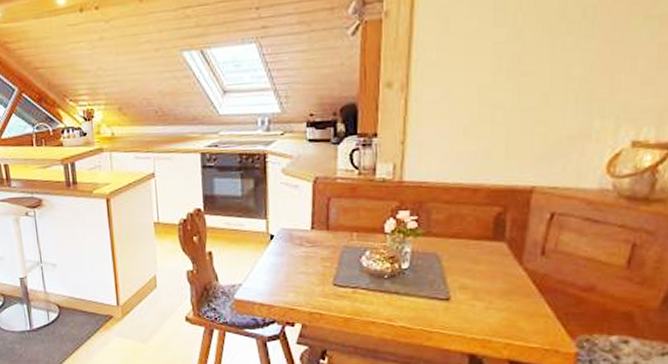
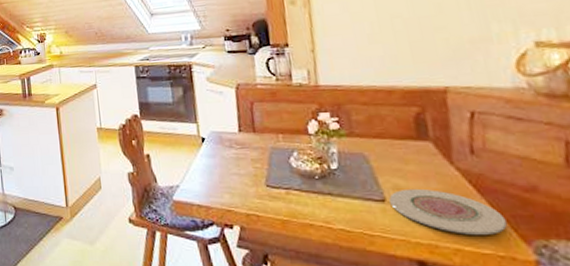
plate: none [454,287,559,330] -> present [389,188,507,235]

